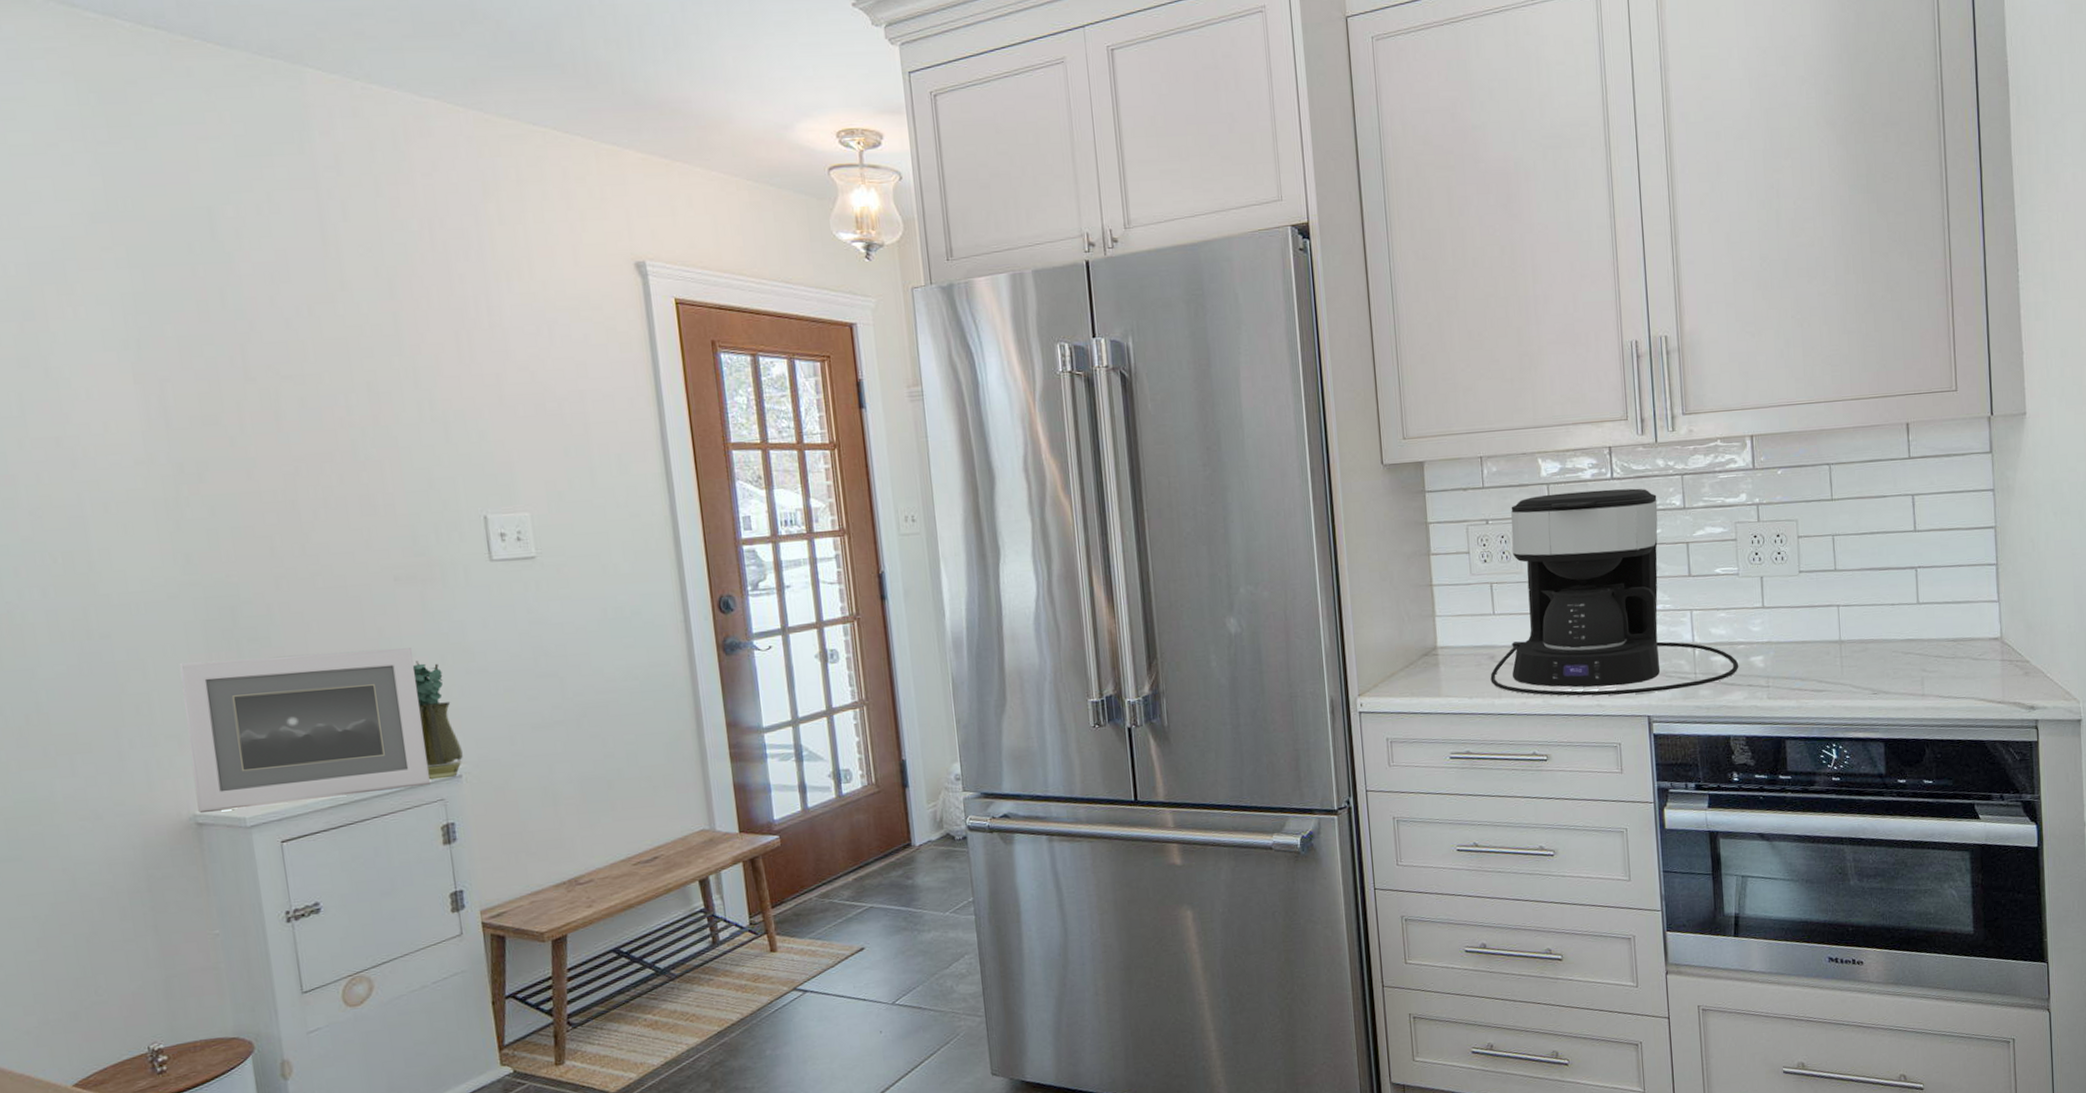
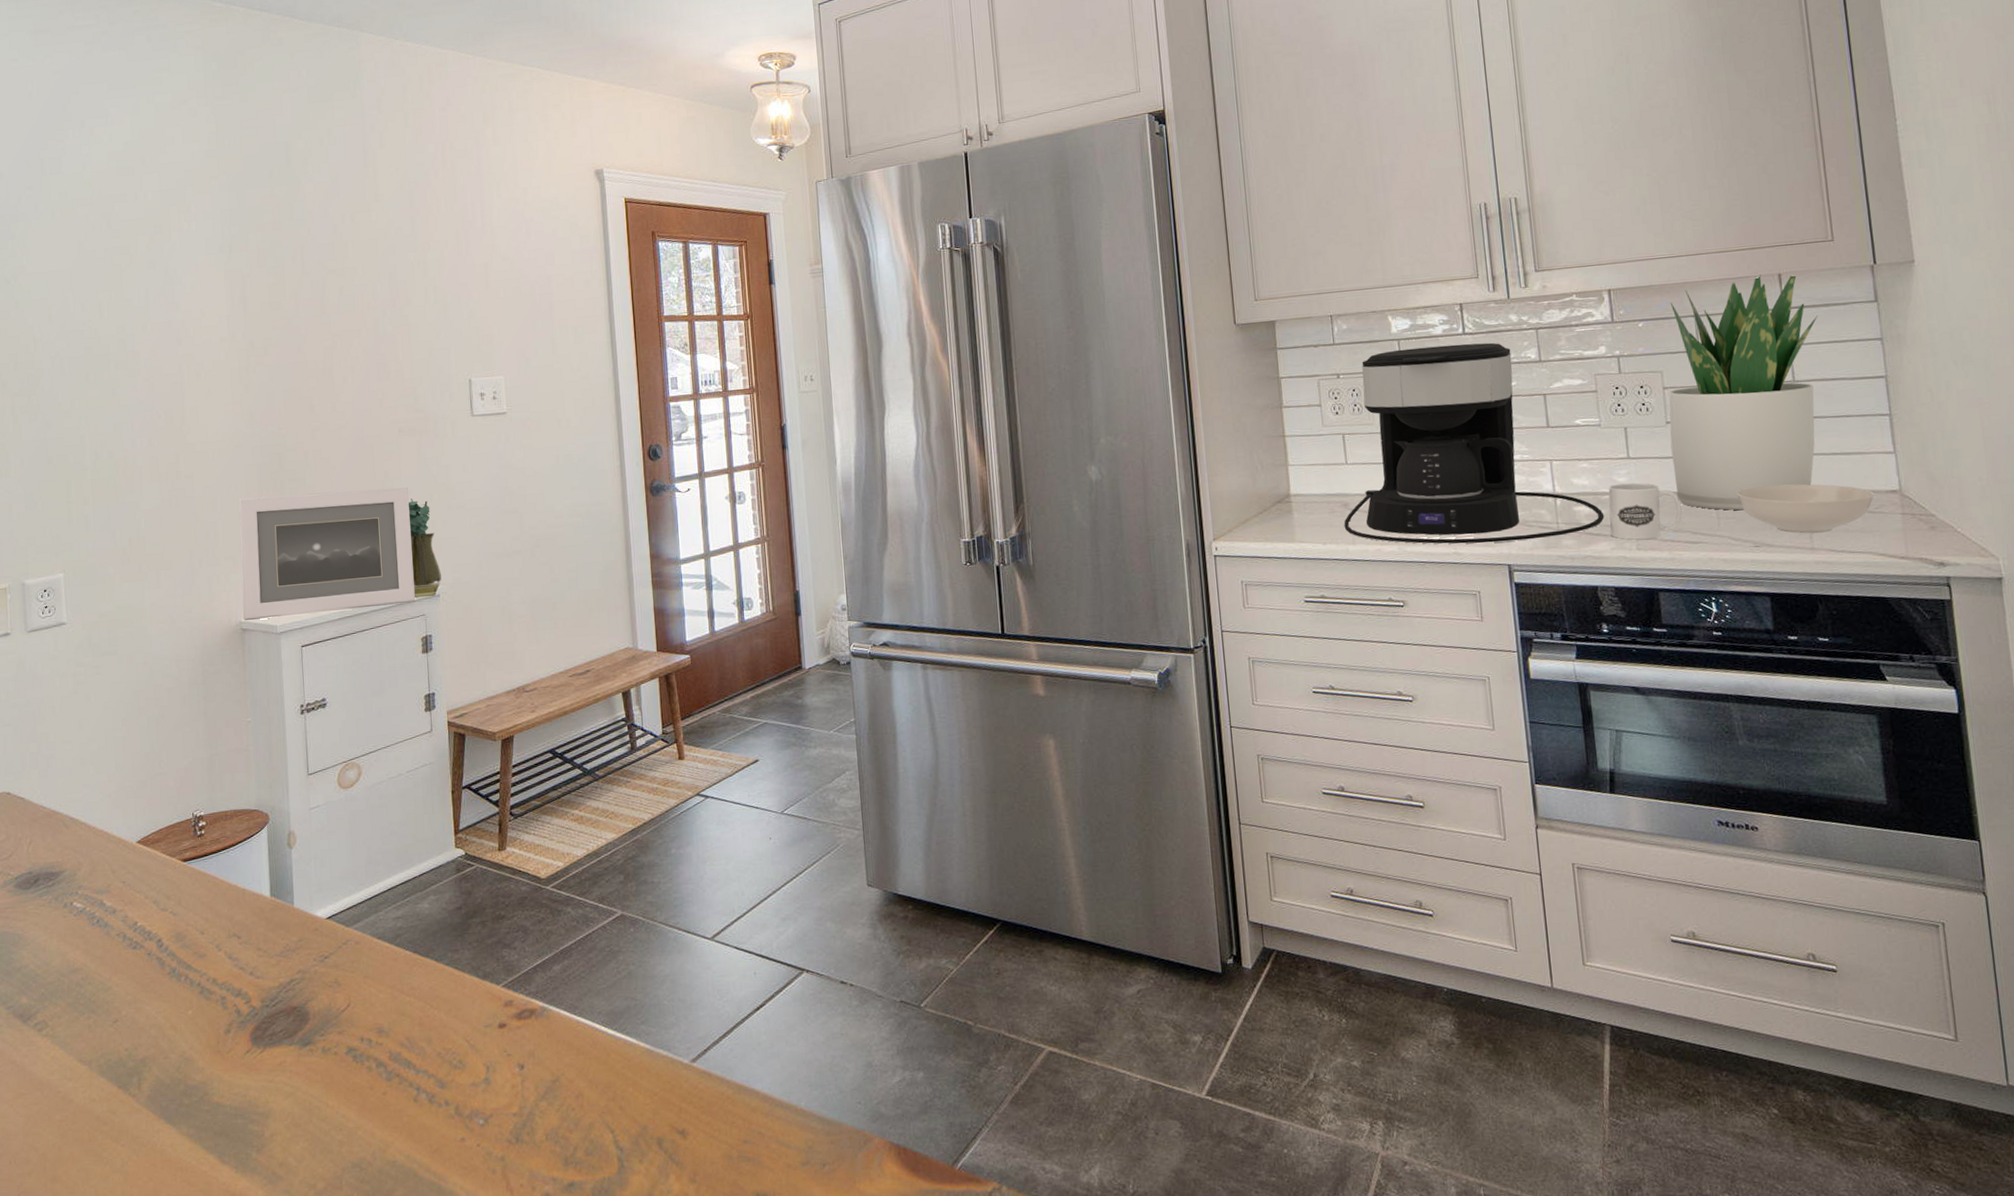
mug: none [1743,632,1810,689] -> present [1608,482,1682,540]
planter: none [1802,423,1939,659] -> present [1668,275,1818,511]
bowl: none [1859,632,1979,681] -> present [1736,484,1875,534]

